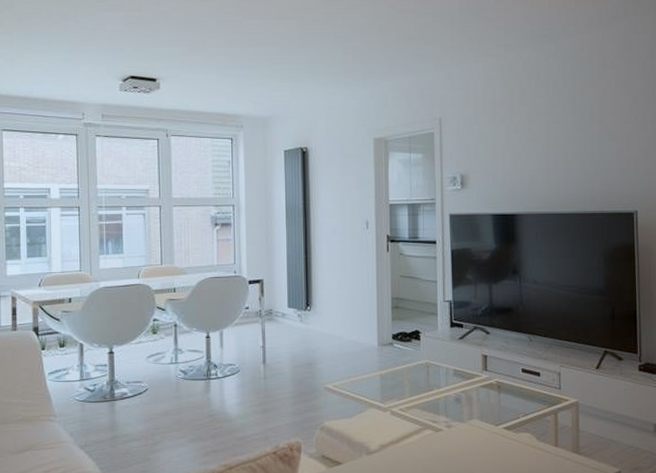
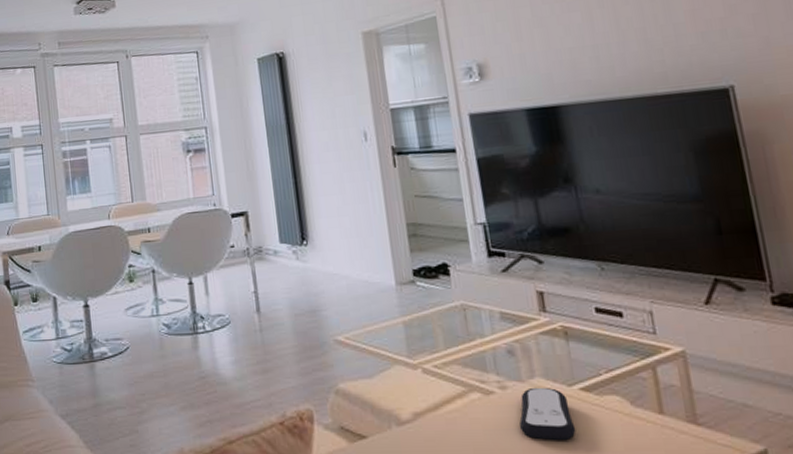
remote control: none [458,426,497,466] -> present [519,387,576,441]

